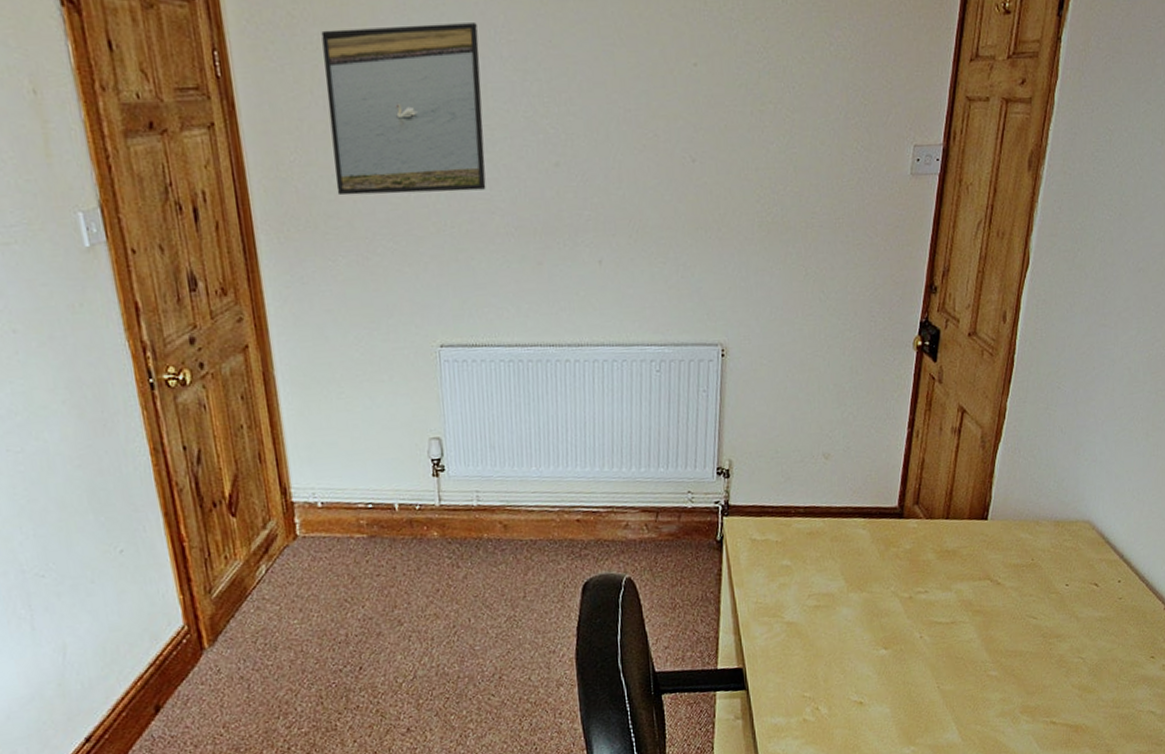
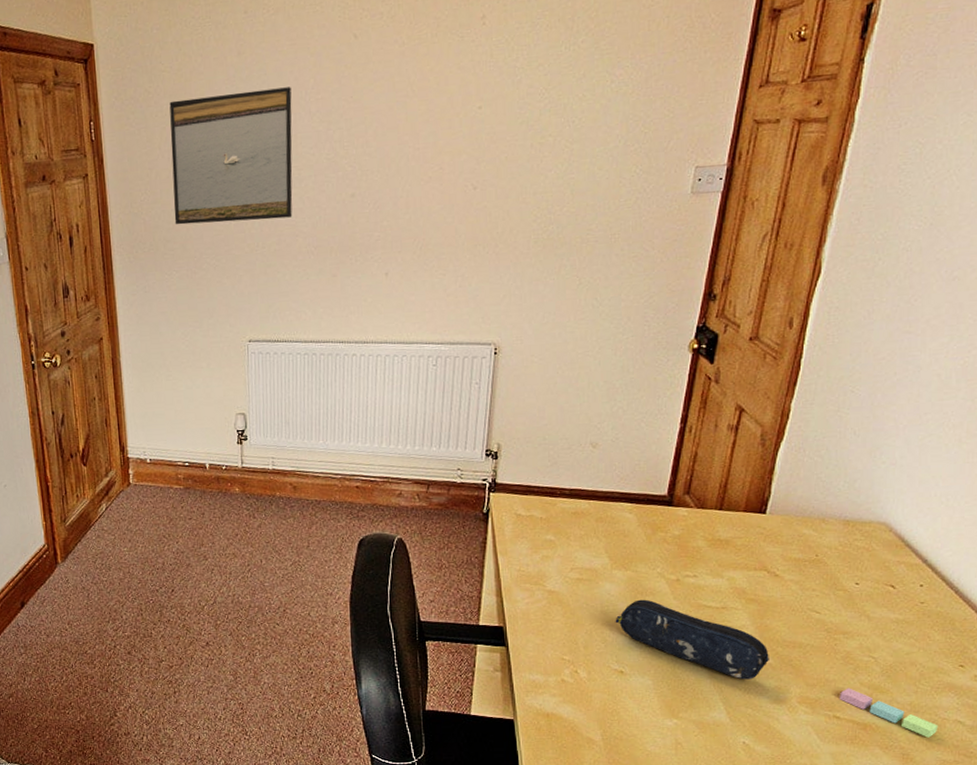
pencil case: none [853,621,994,696] -> present [615,599,769,680]
sticky notes: none [1054,691,1136,732] -> present [839,688,939,738]

